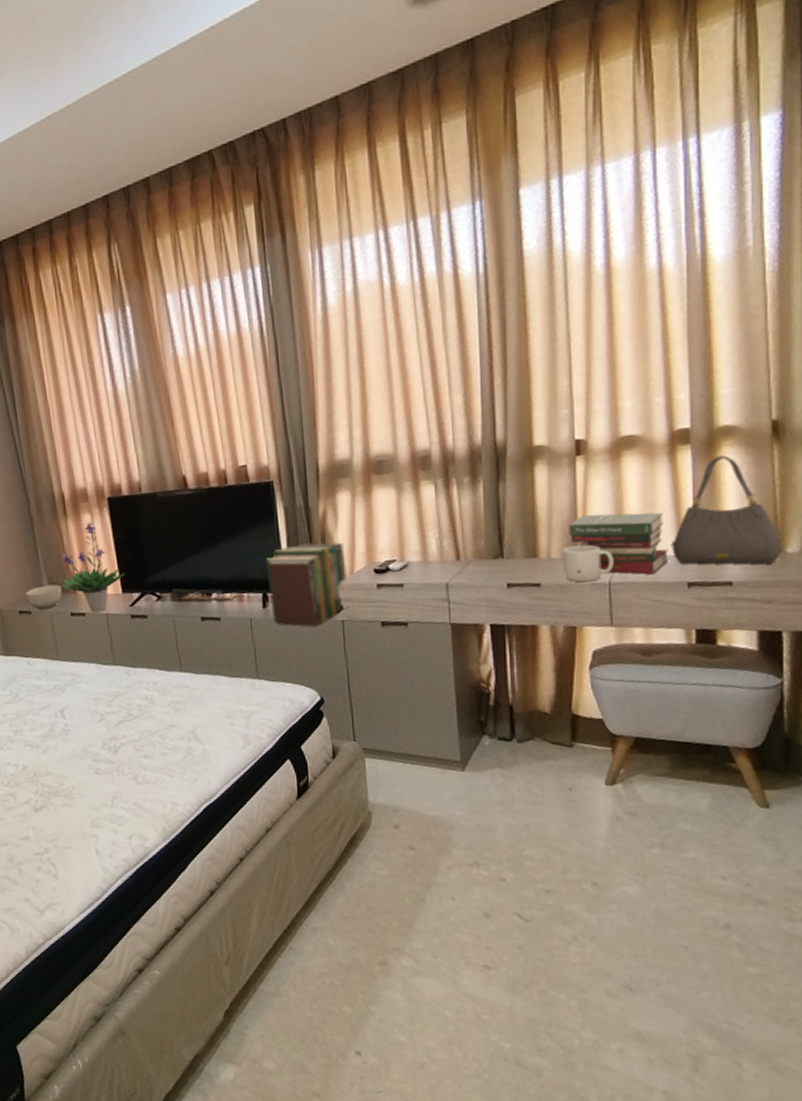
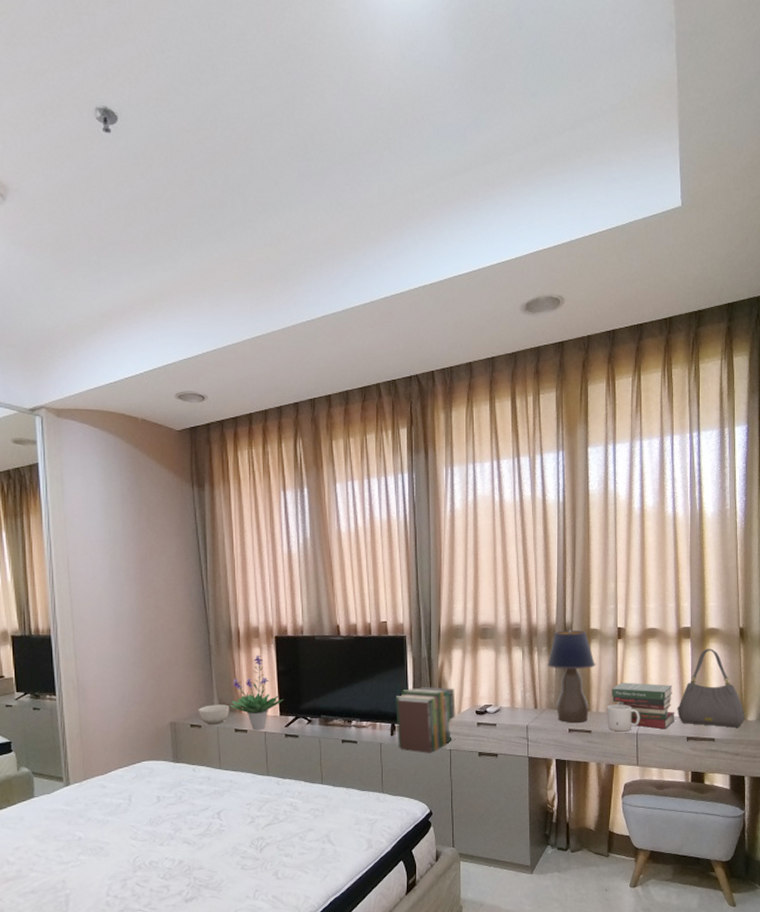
table lamp: none [472,449,544,575] -> present [547,629,596,723]

